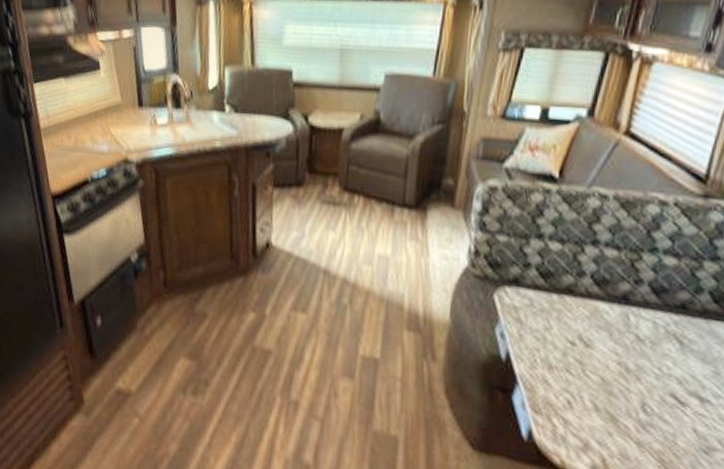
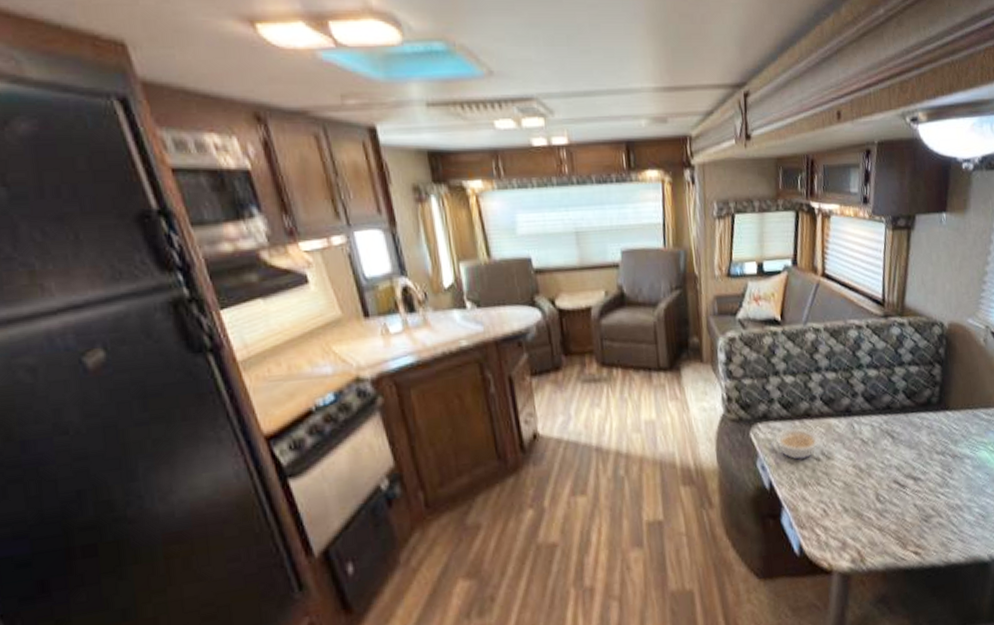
legume: none [516,297,579,340] -> present [768,428,819,461]

